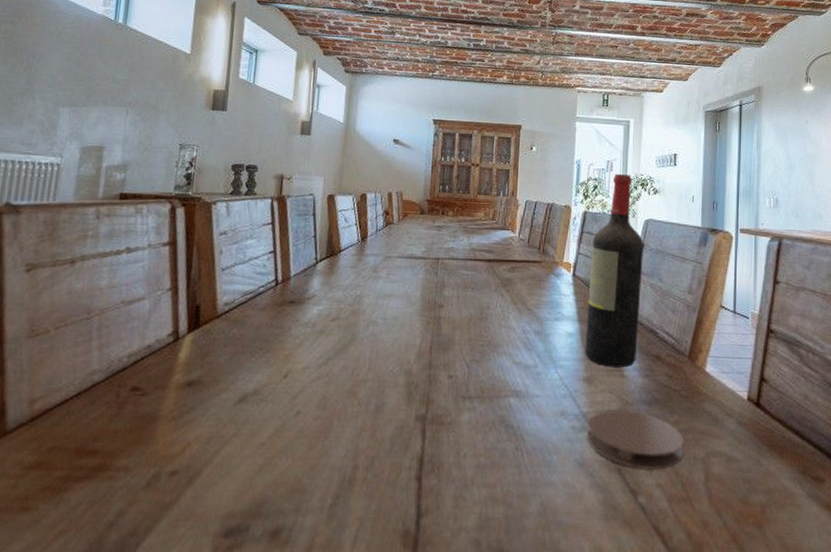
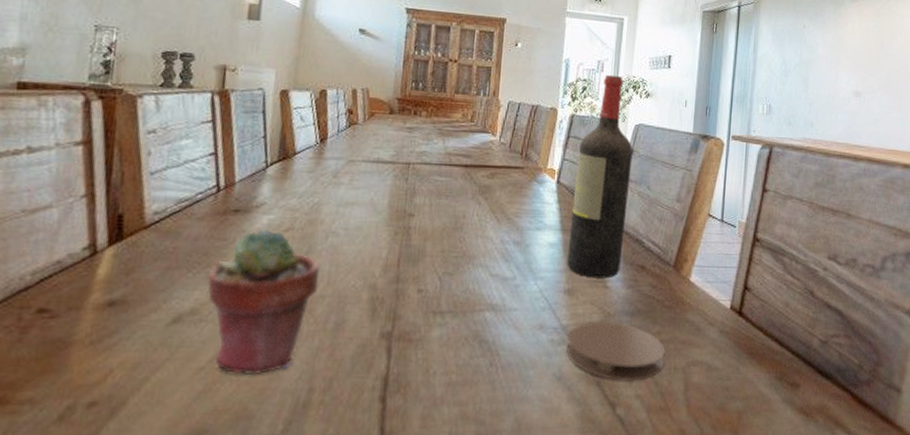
potted succulent: none [267,318,362,451] -> present [207,228,320,374]

